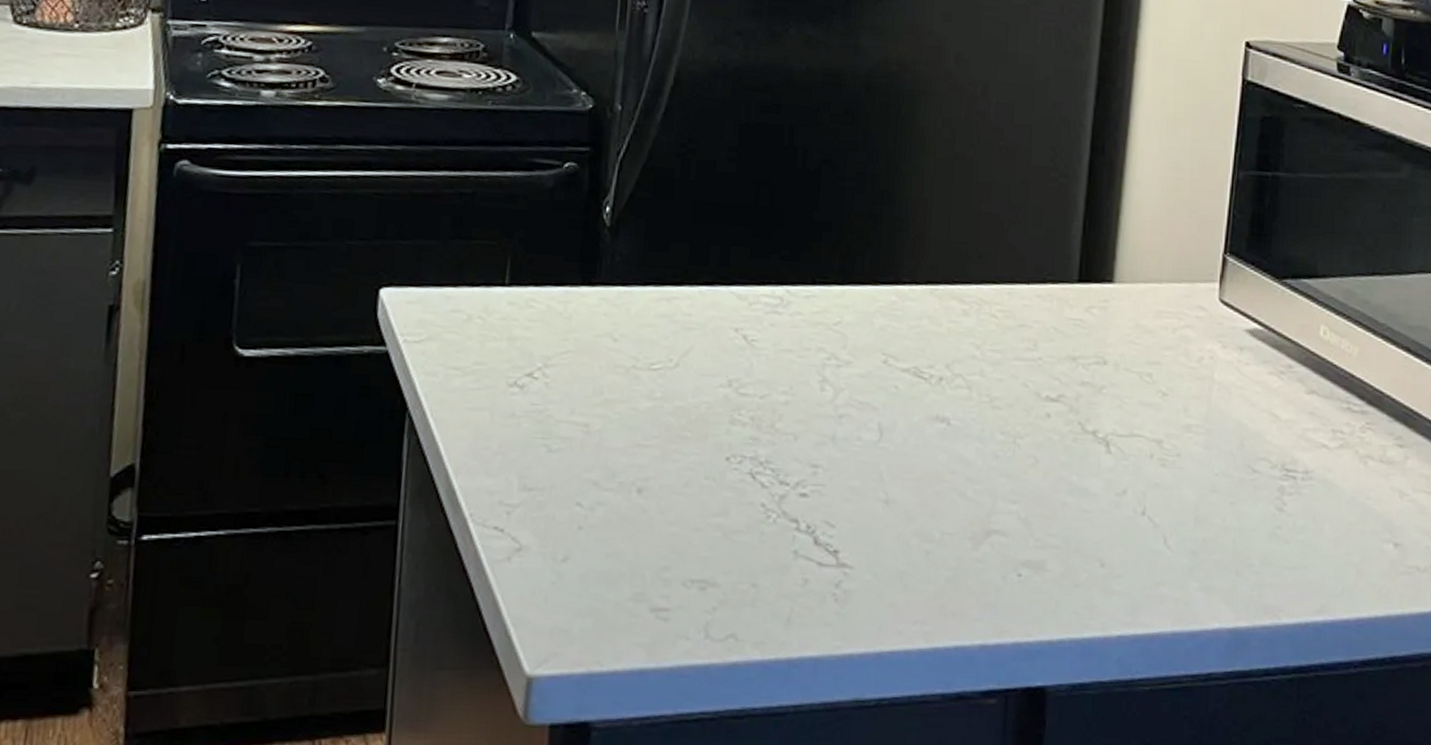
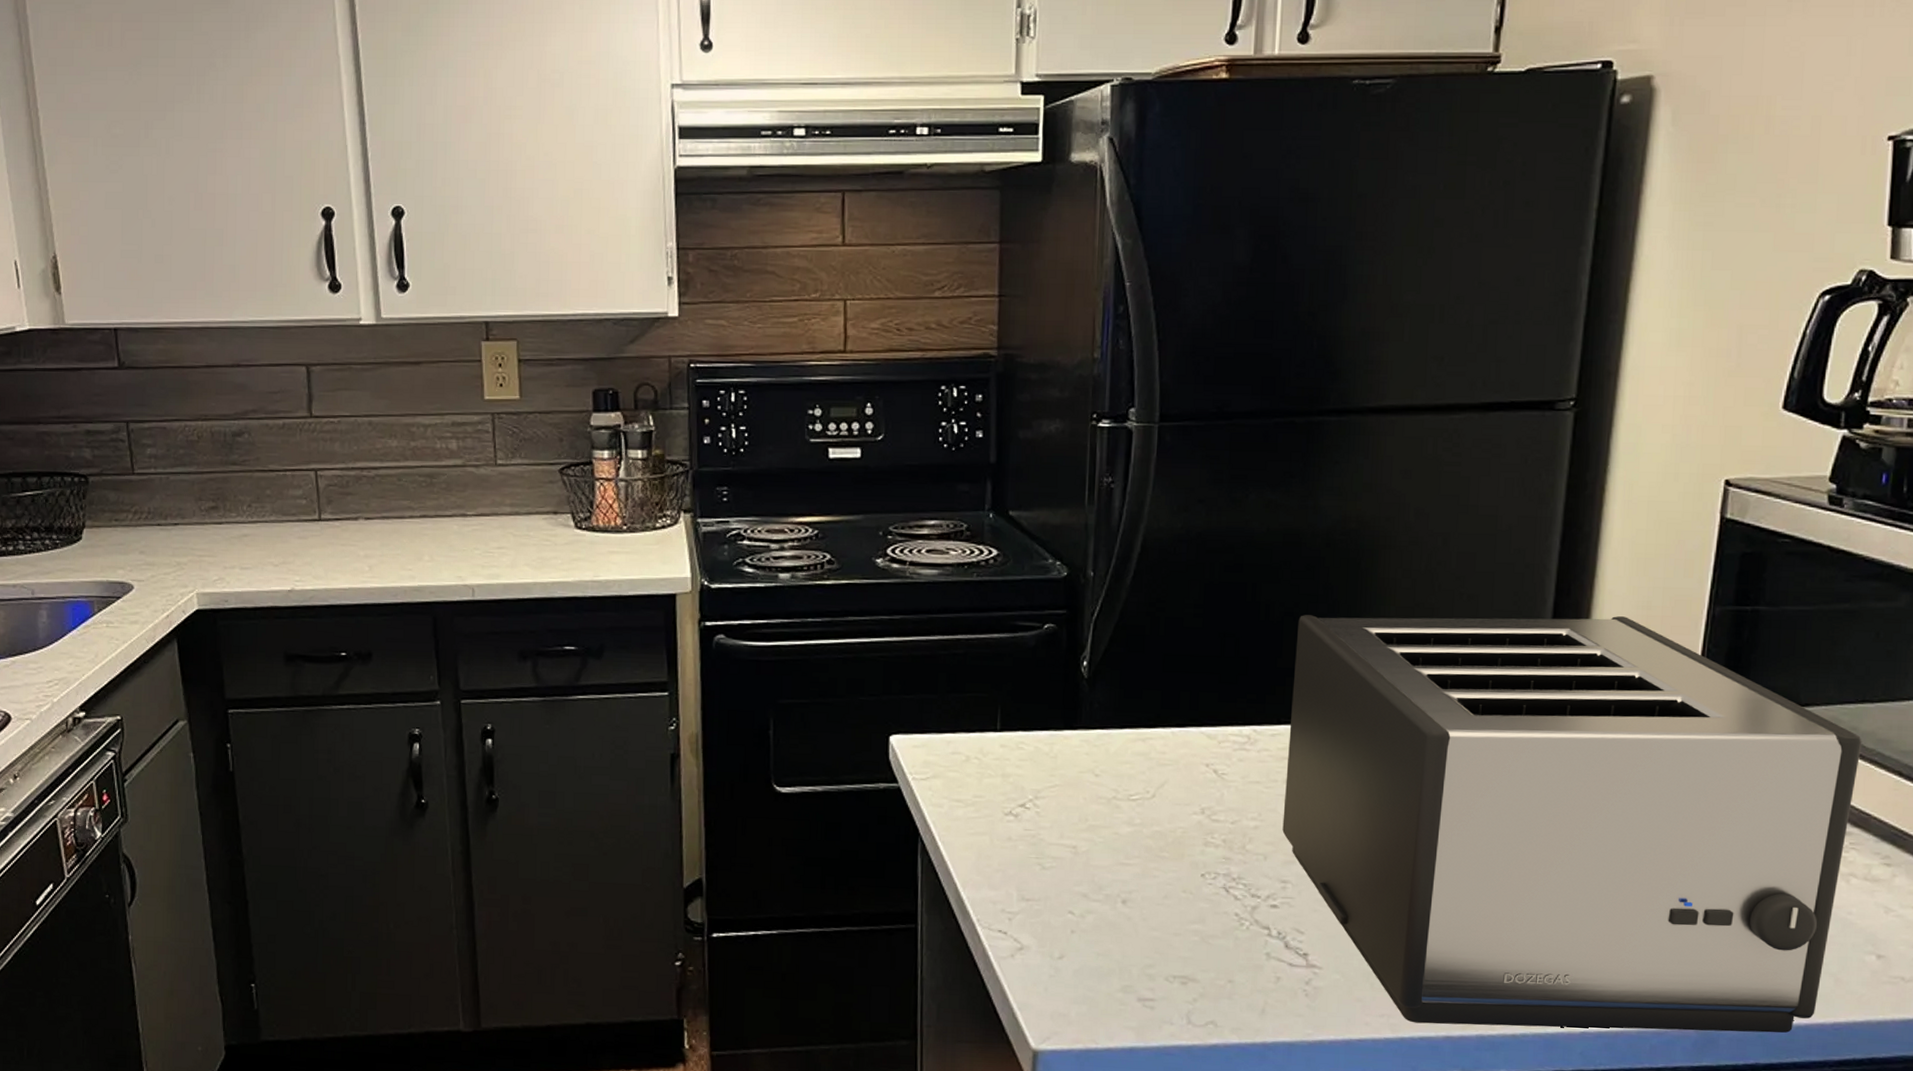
toaster: none [814,163,1374,632] -> present [1282,615,1862,1034]

